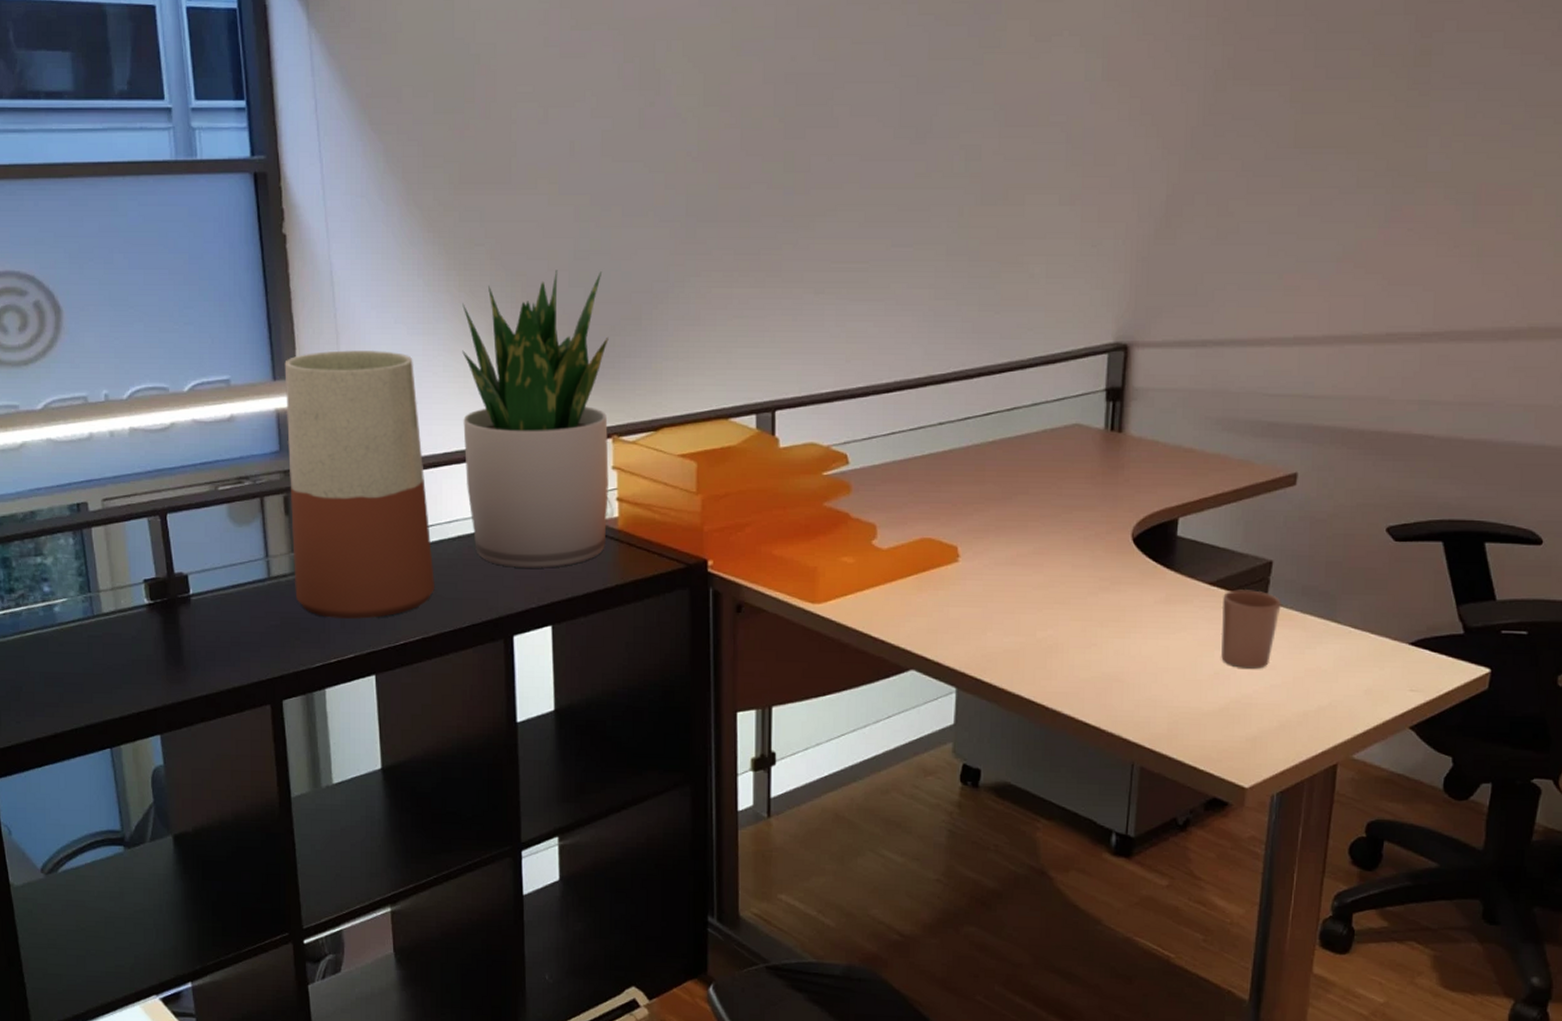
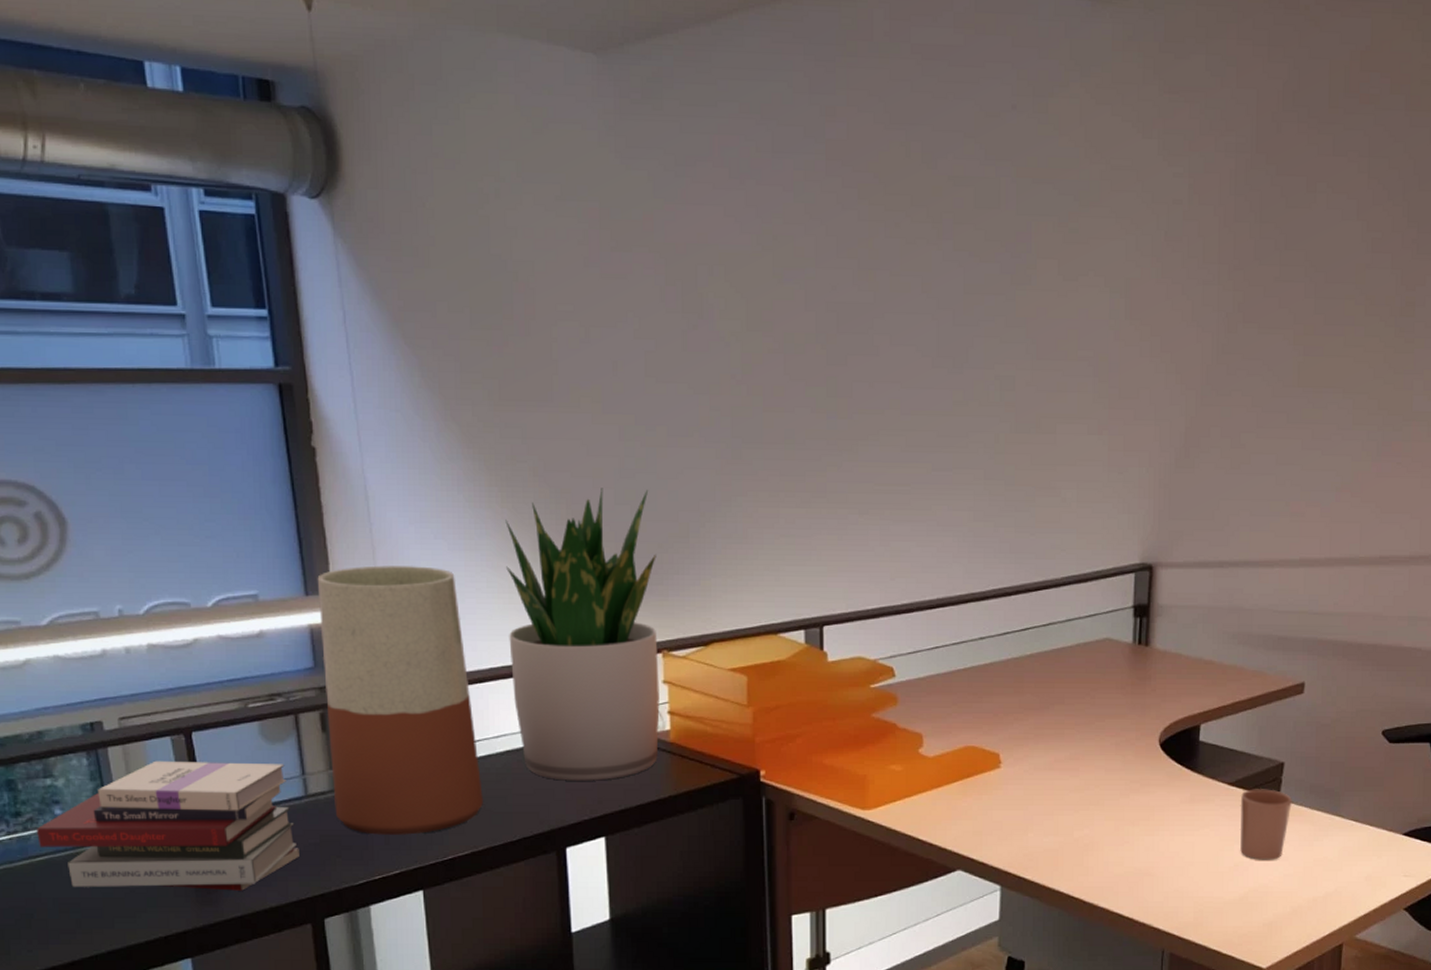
books: none [26,541,261,670] -> present [36,760,300,891]

